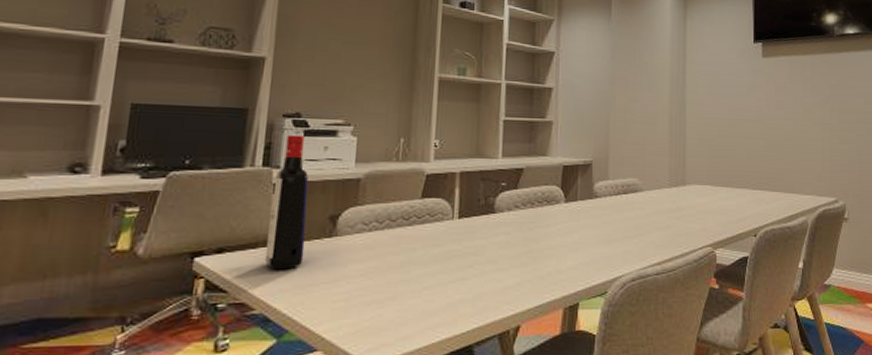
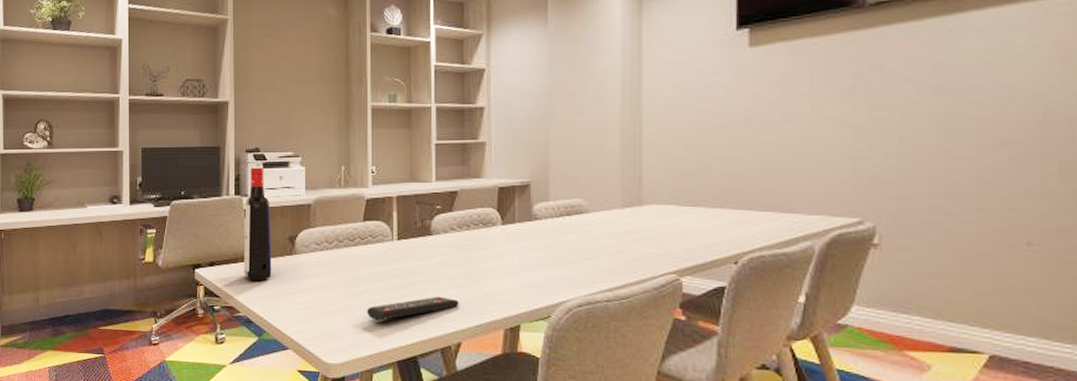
remote control: none [417,277,520,309] -> present [366,296,459,321]

